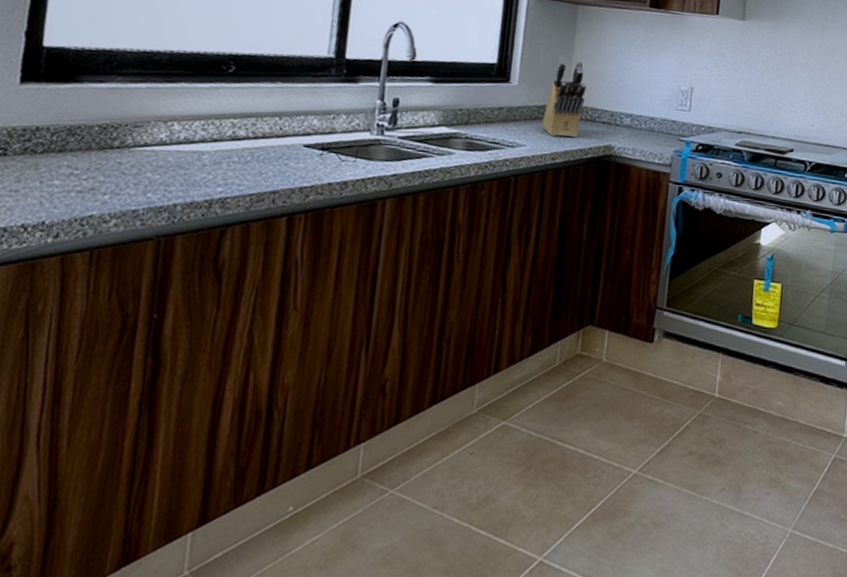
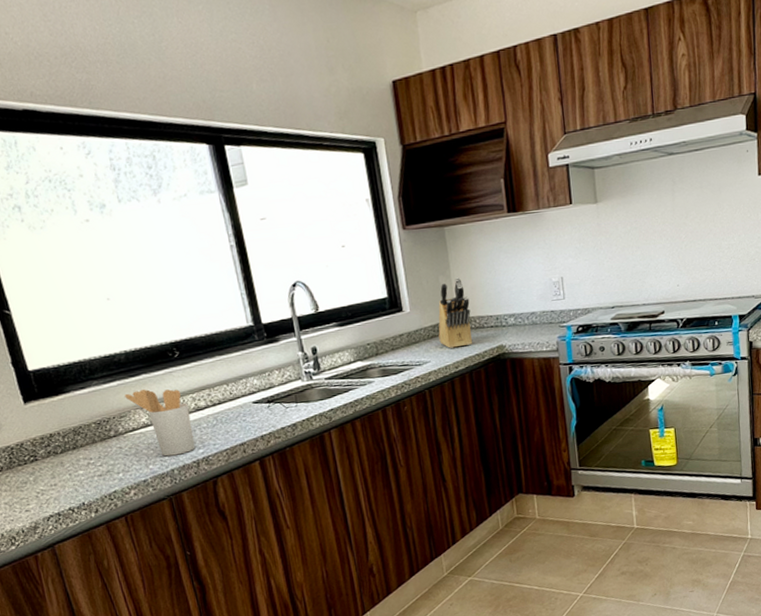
utensil holder: none [150,99,225,189] -> present [125,389,196,457]

